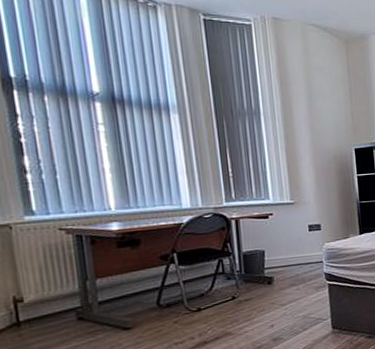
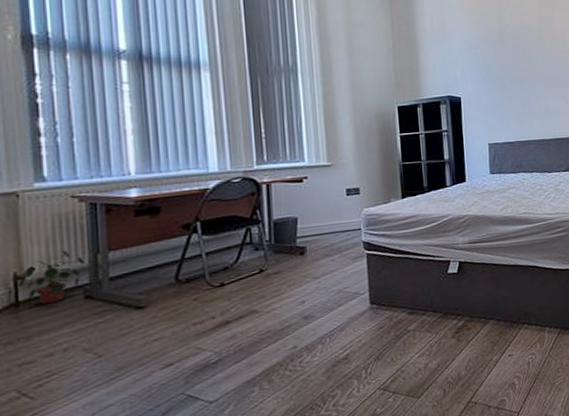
potted plant: none [17,277,75,325] -> present [17,250,85,305]

